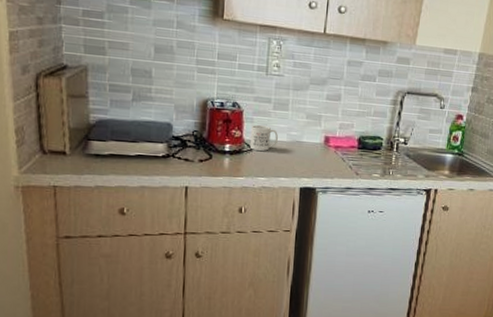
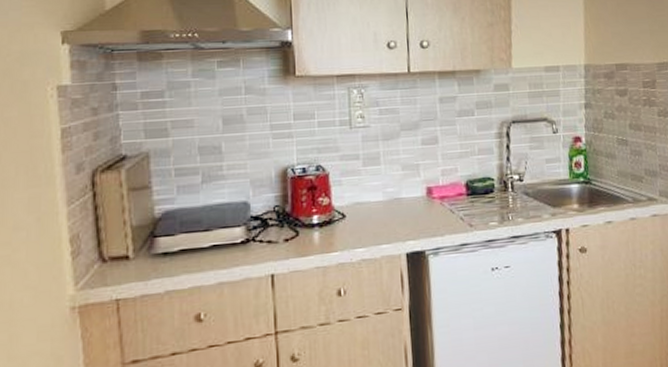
mug: present [250,124,278,151] -> none [341,186,373,217]

